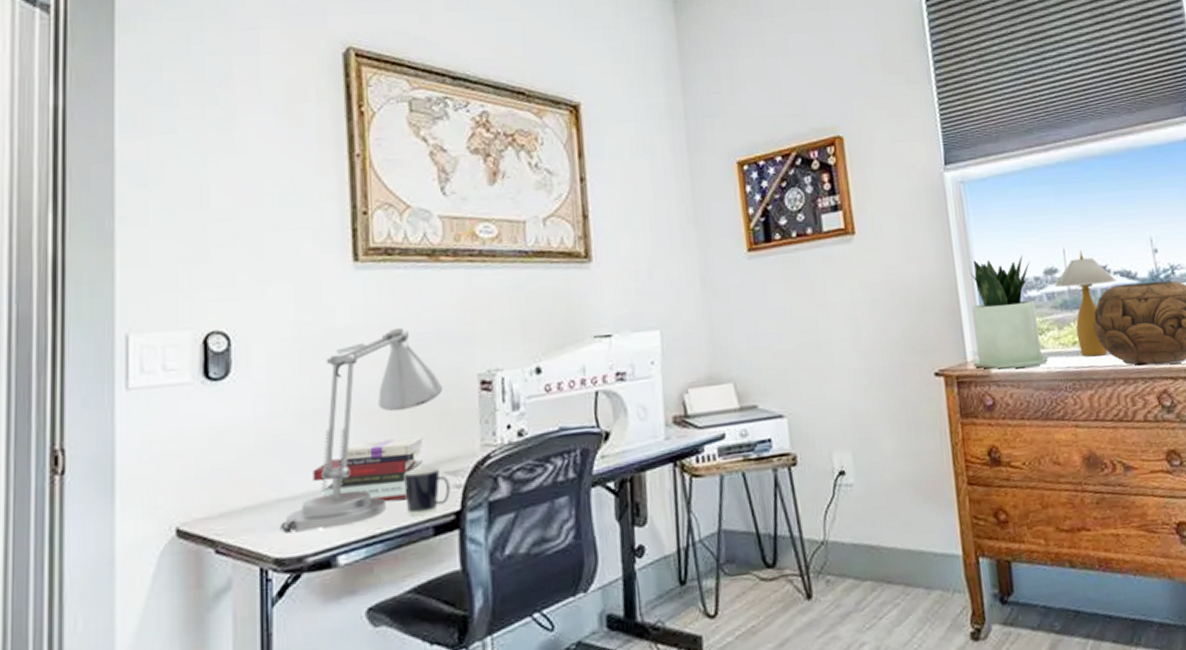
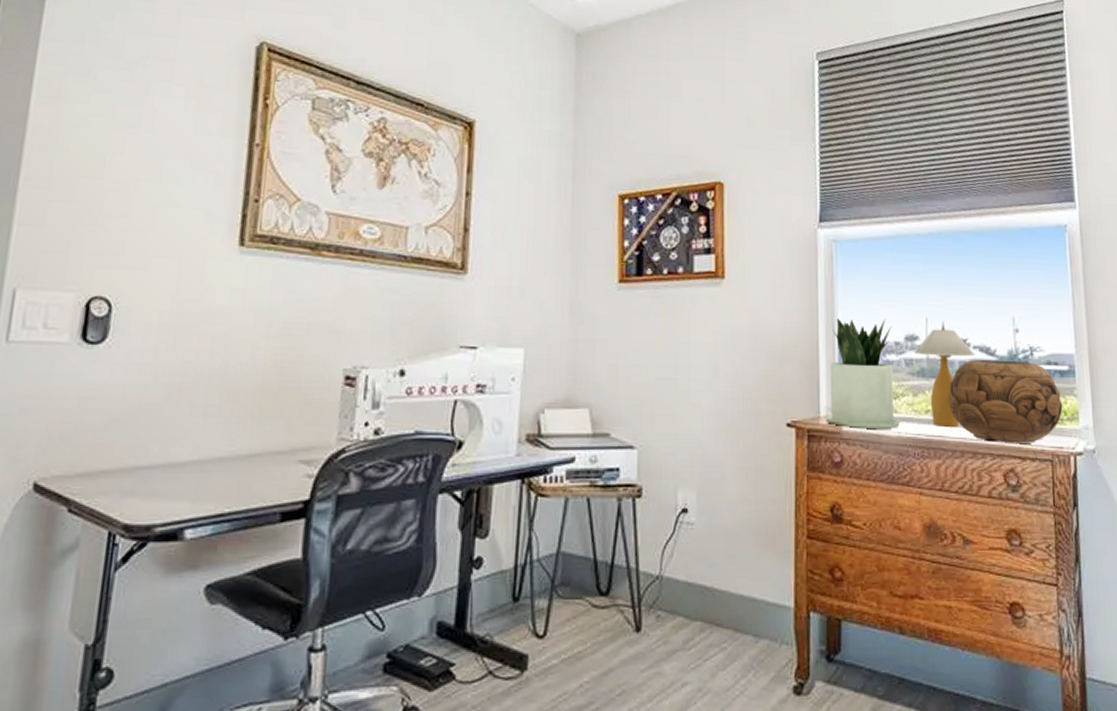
desk lamp: present [281,327,444,533] -> none [134,314,309,502]
books: present [313,436,424,501] -> none [171,420,283,483]
mug: present [404,467,450,516] -> none [257,454,303,500]

